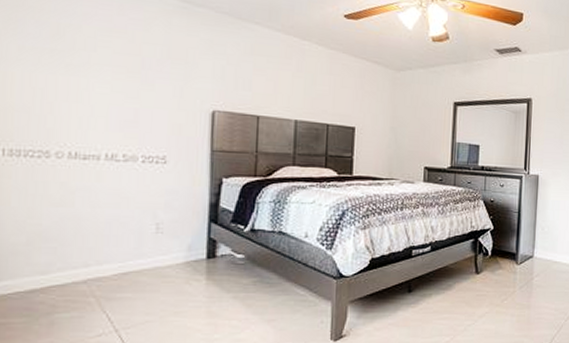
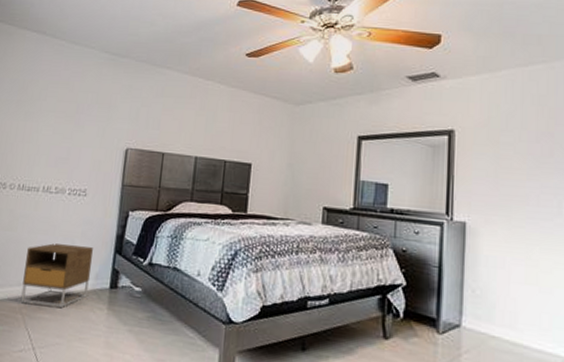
nightstand: none [91,217,182,286] -> present [20,243,93,307]

